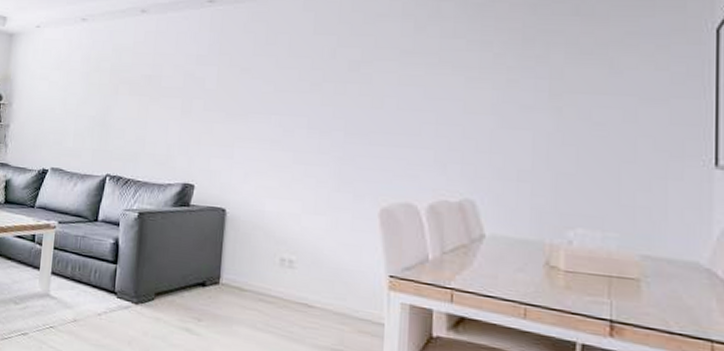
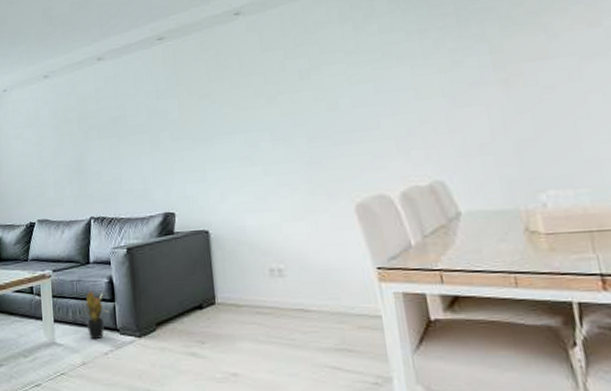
potted plant: none [81,249,110,299] -> present [79,291,109,340]

